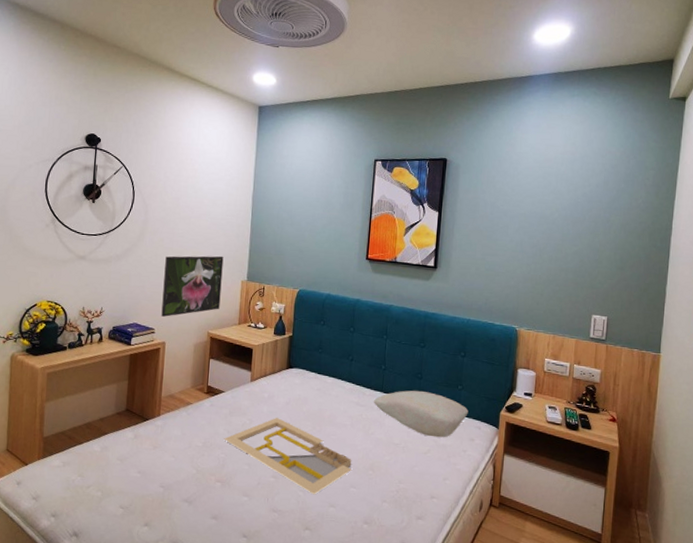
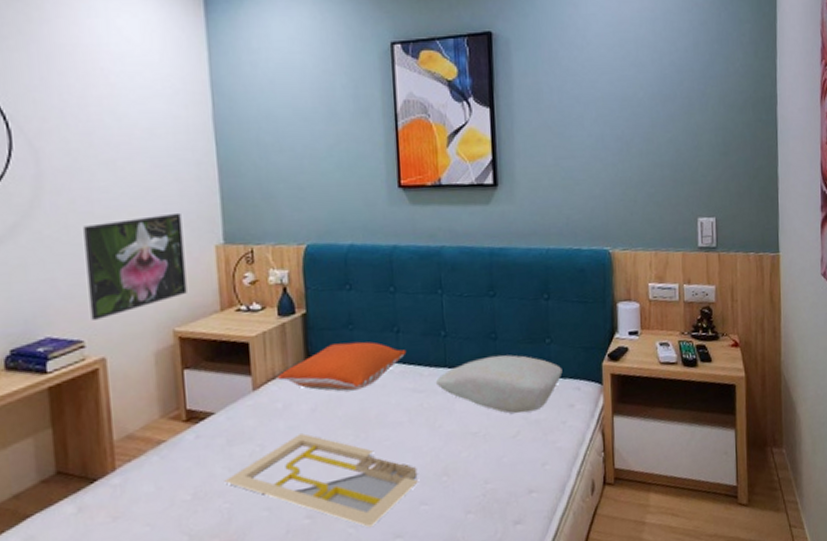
pillow: none [267,360,356,396] -> present [277,341,407,392]

